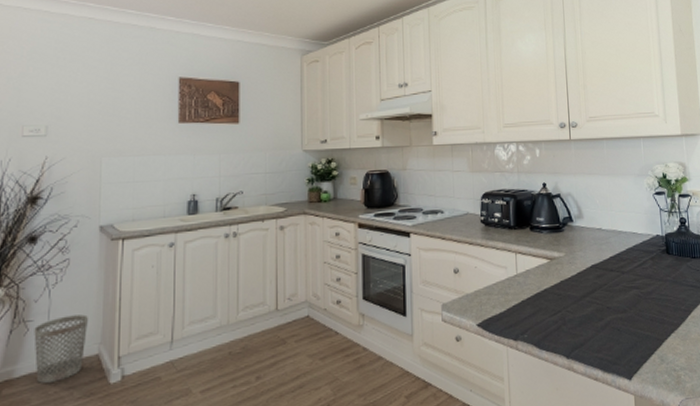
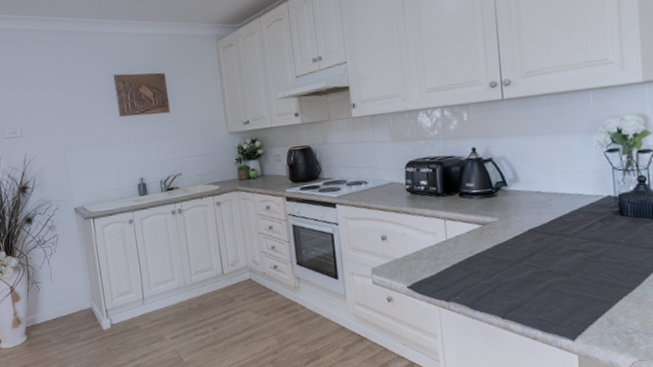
wastebasket: present [34,314,88,383] -> none [43,277,82,328]

